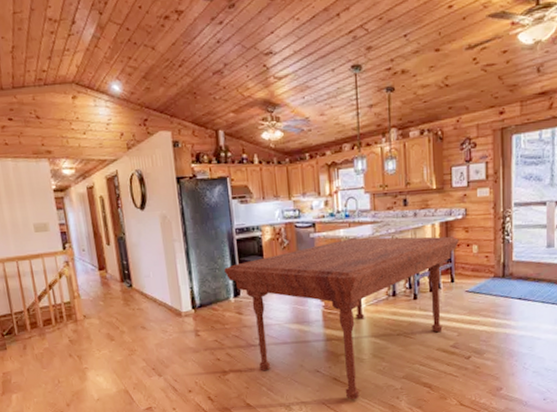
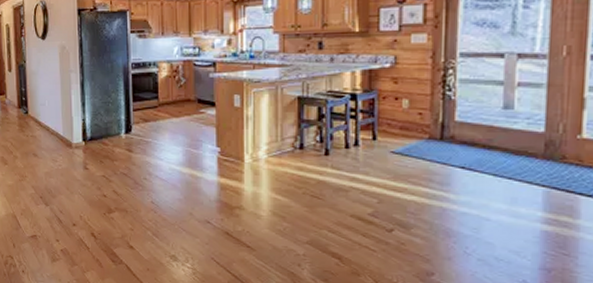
dining table: present [224,236,459,400] -> none [117,81,385,260]

